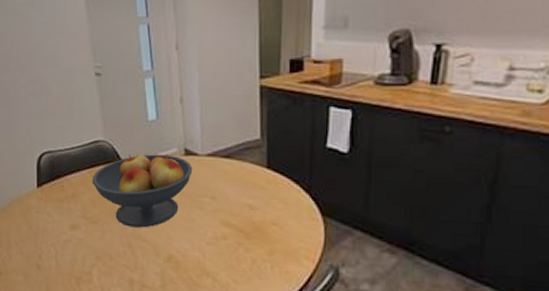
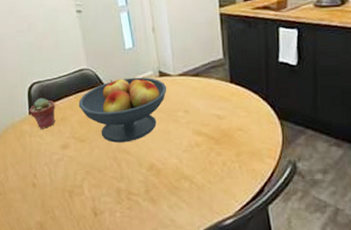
potted succulent: none [38,169,66,205] -> present [29,97,56,129]

